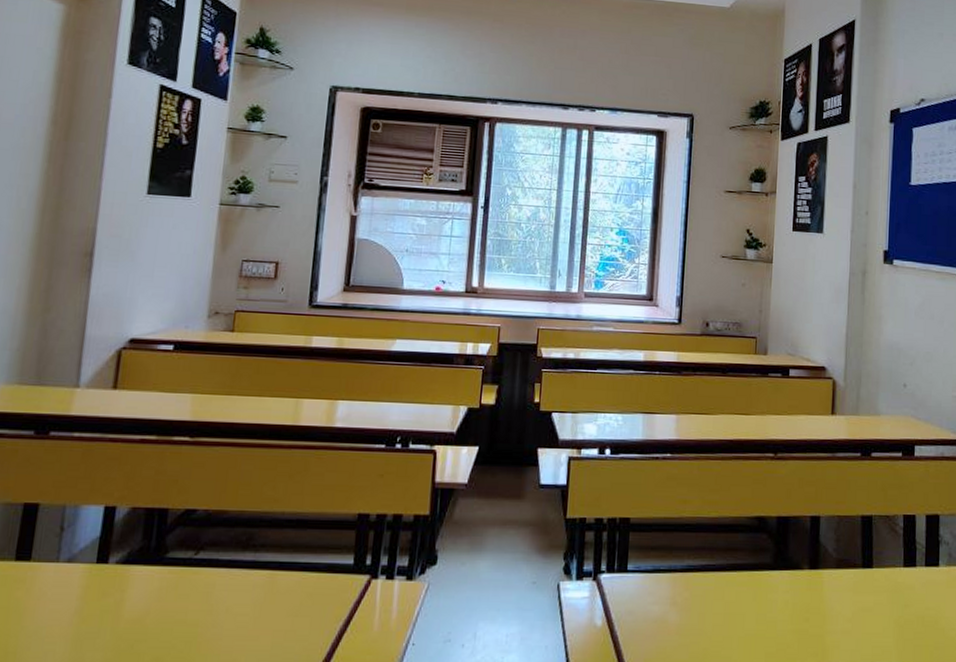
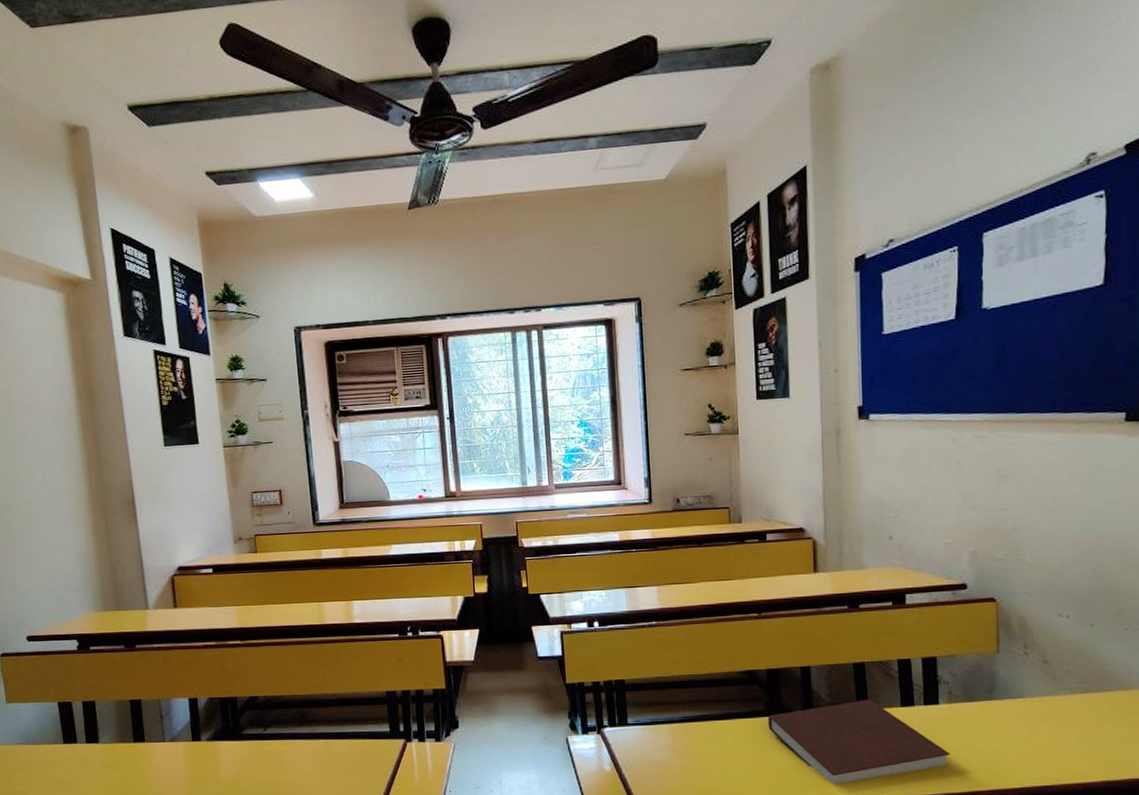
notebook: none [772,557,948,652] -> present [767,699,951,784]

